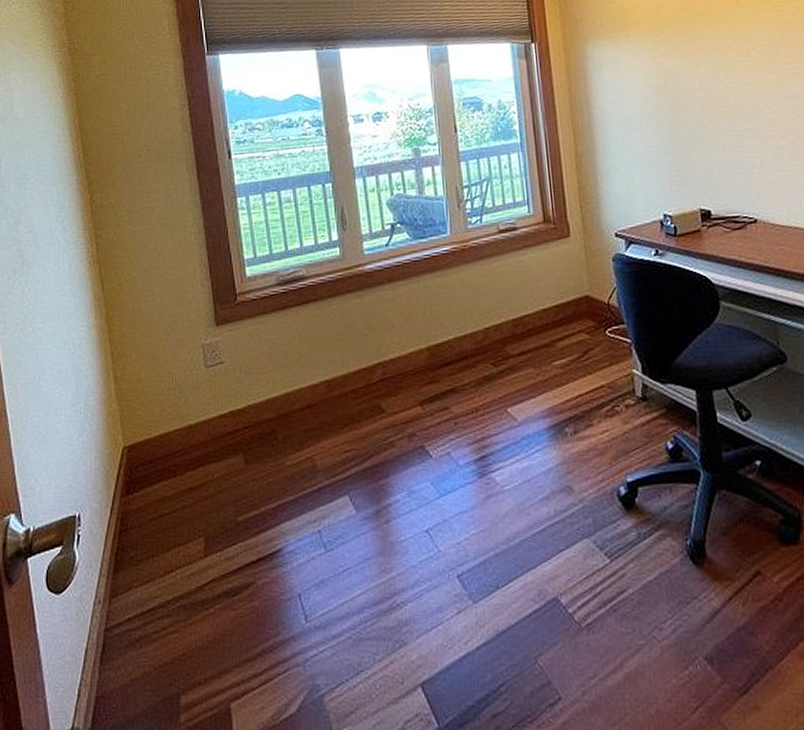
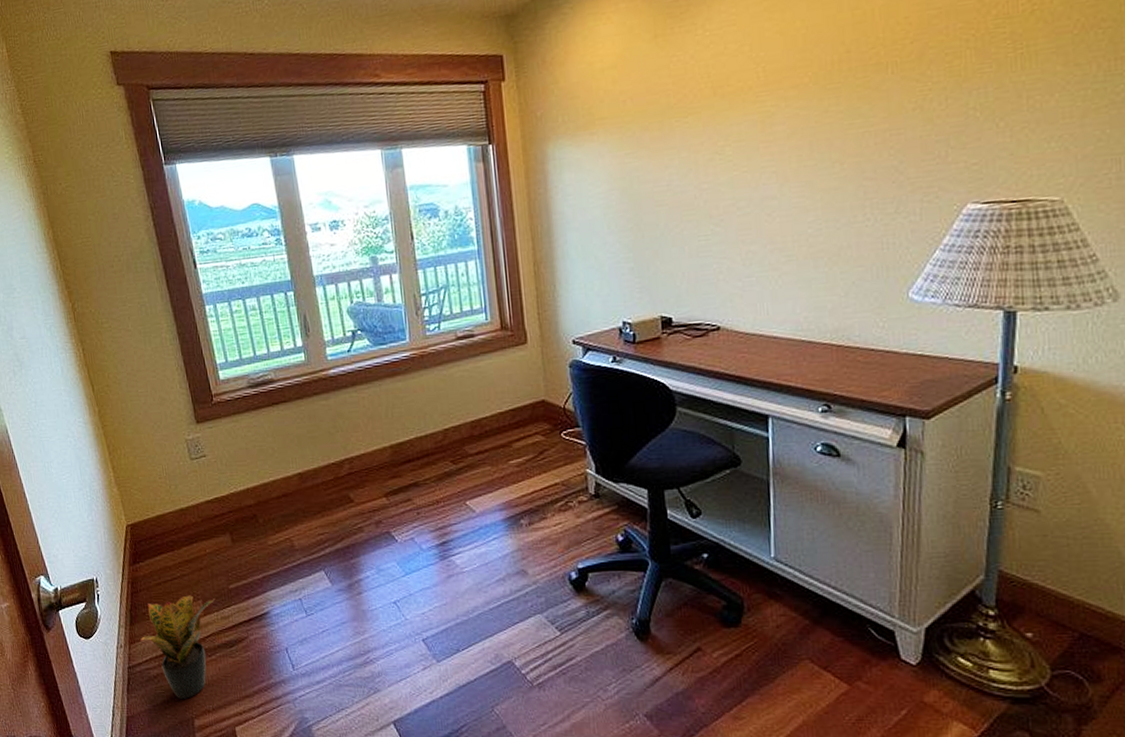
potted plant: none [124,531,220,668] -> present [140,595,216,699]

